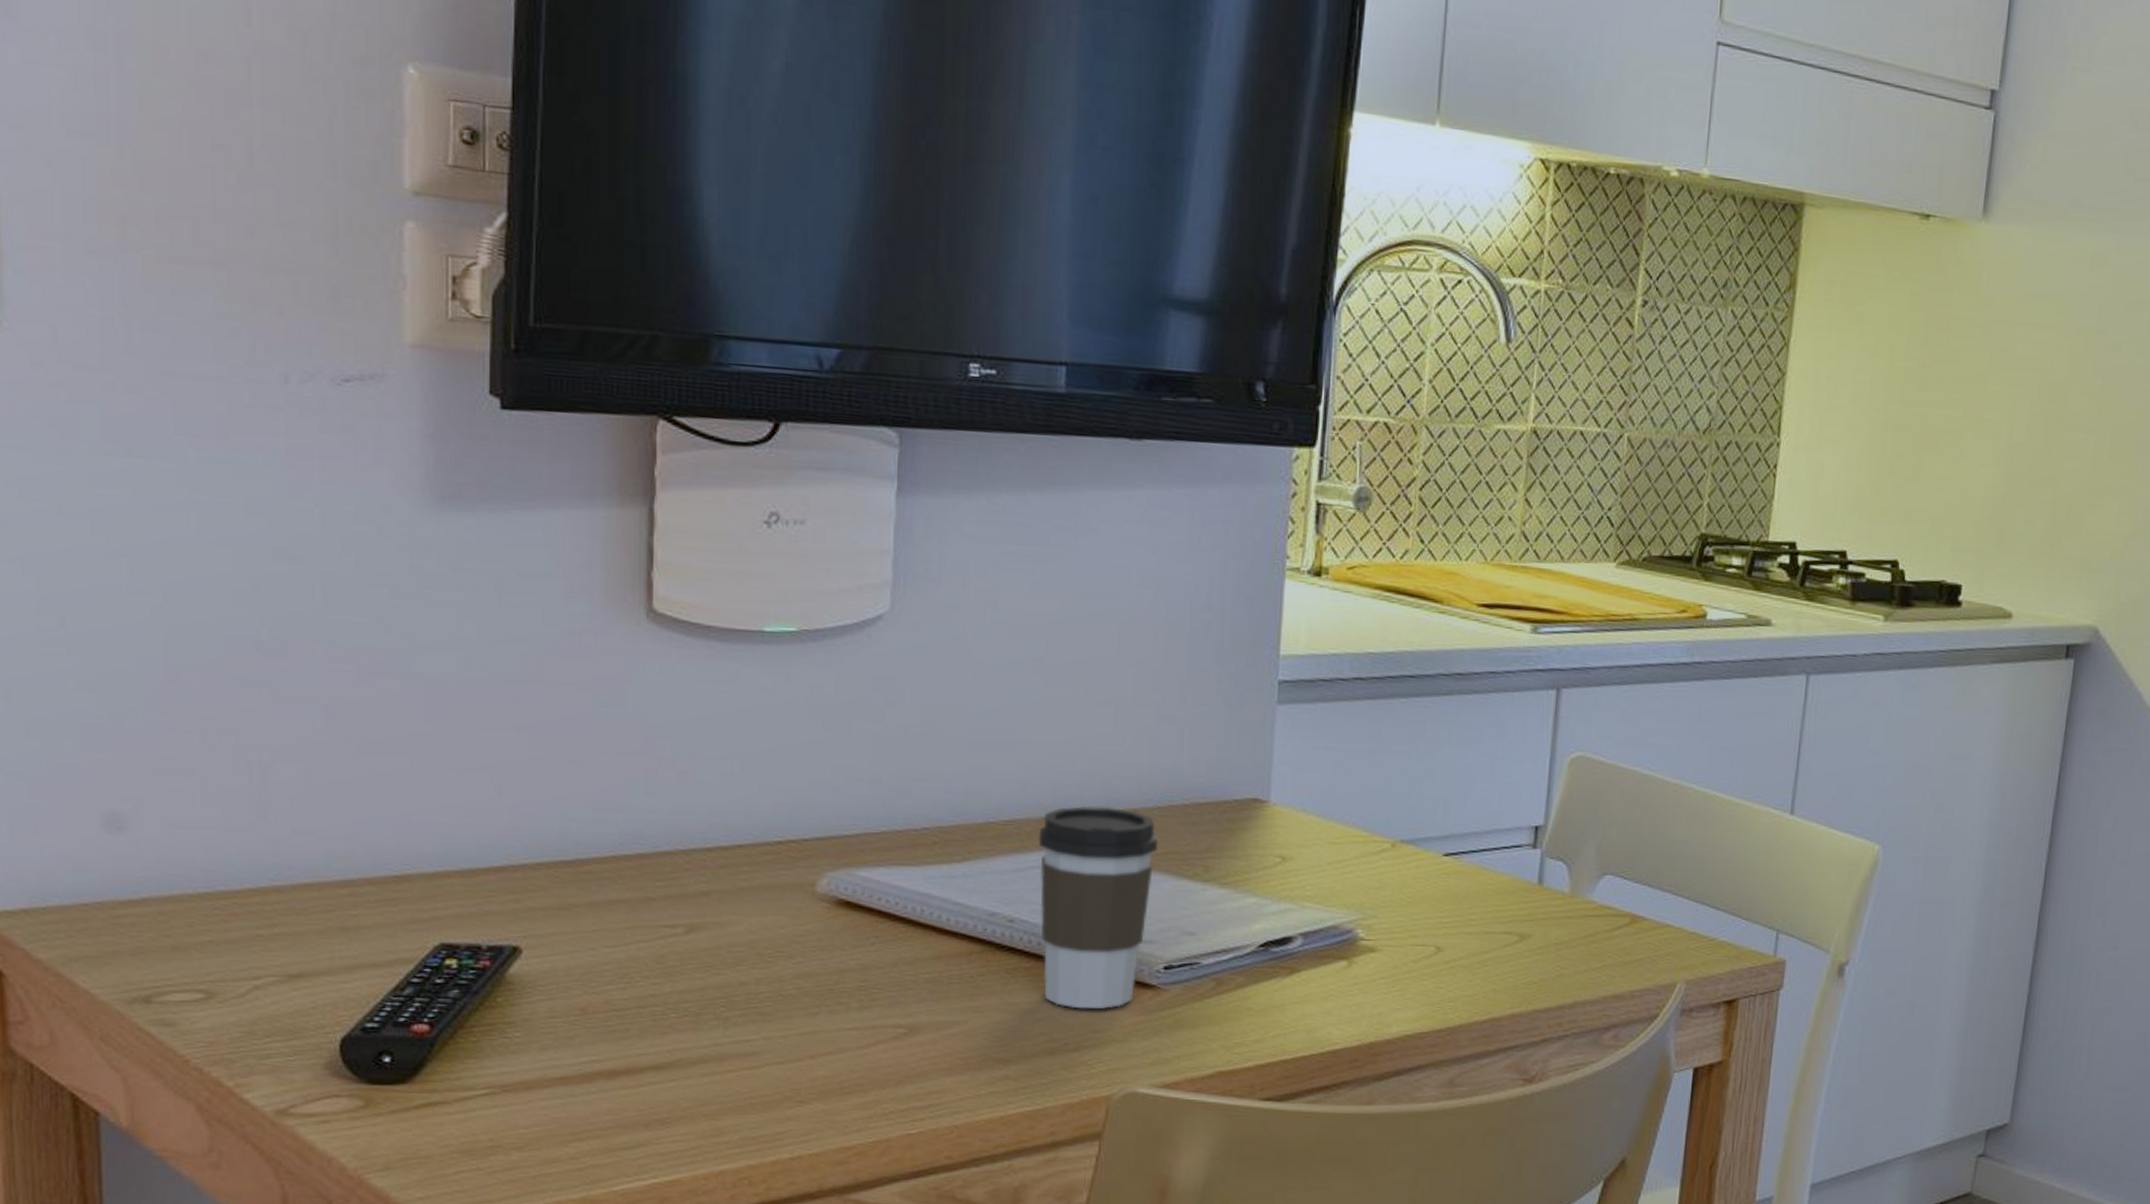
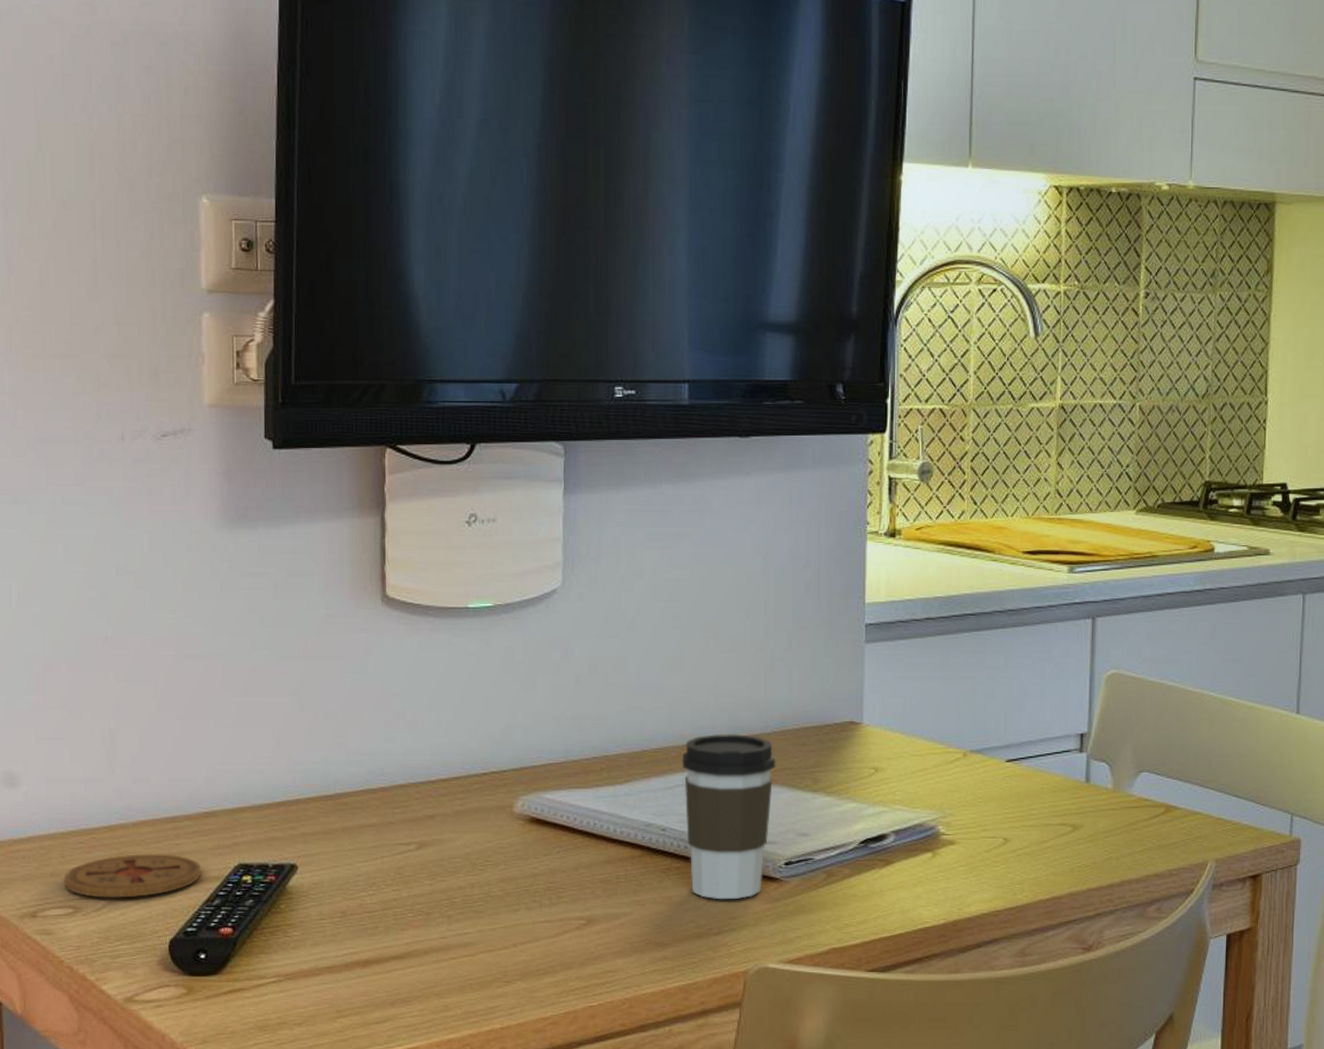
coaster: none [191,925,388,982] -> present [64,854,202,898]

